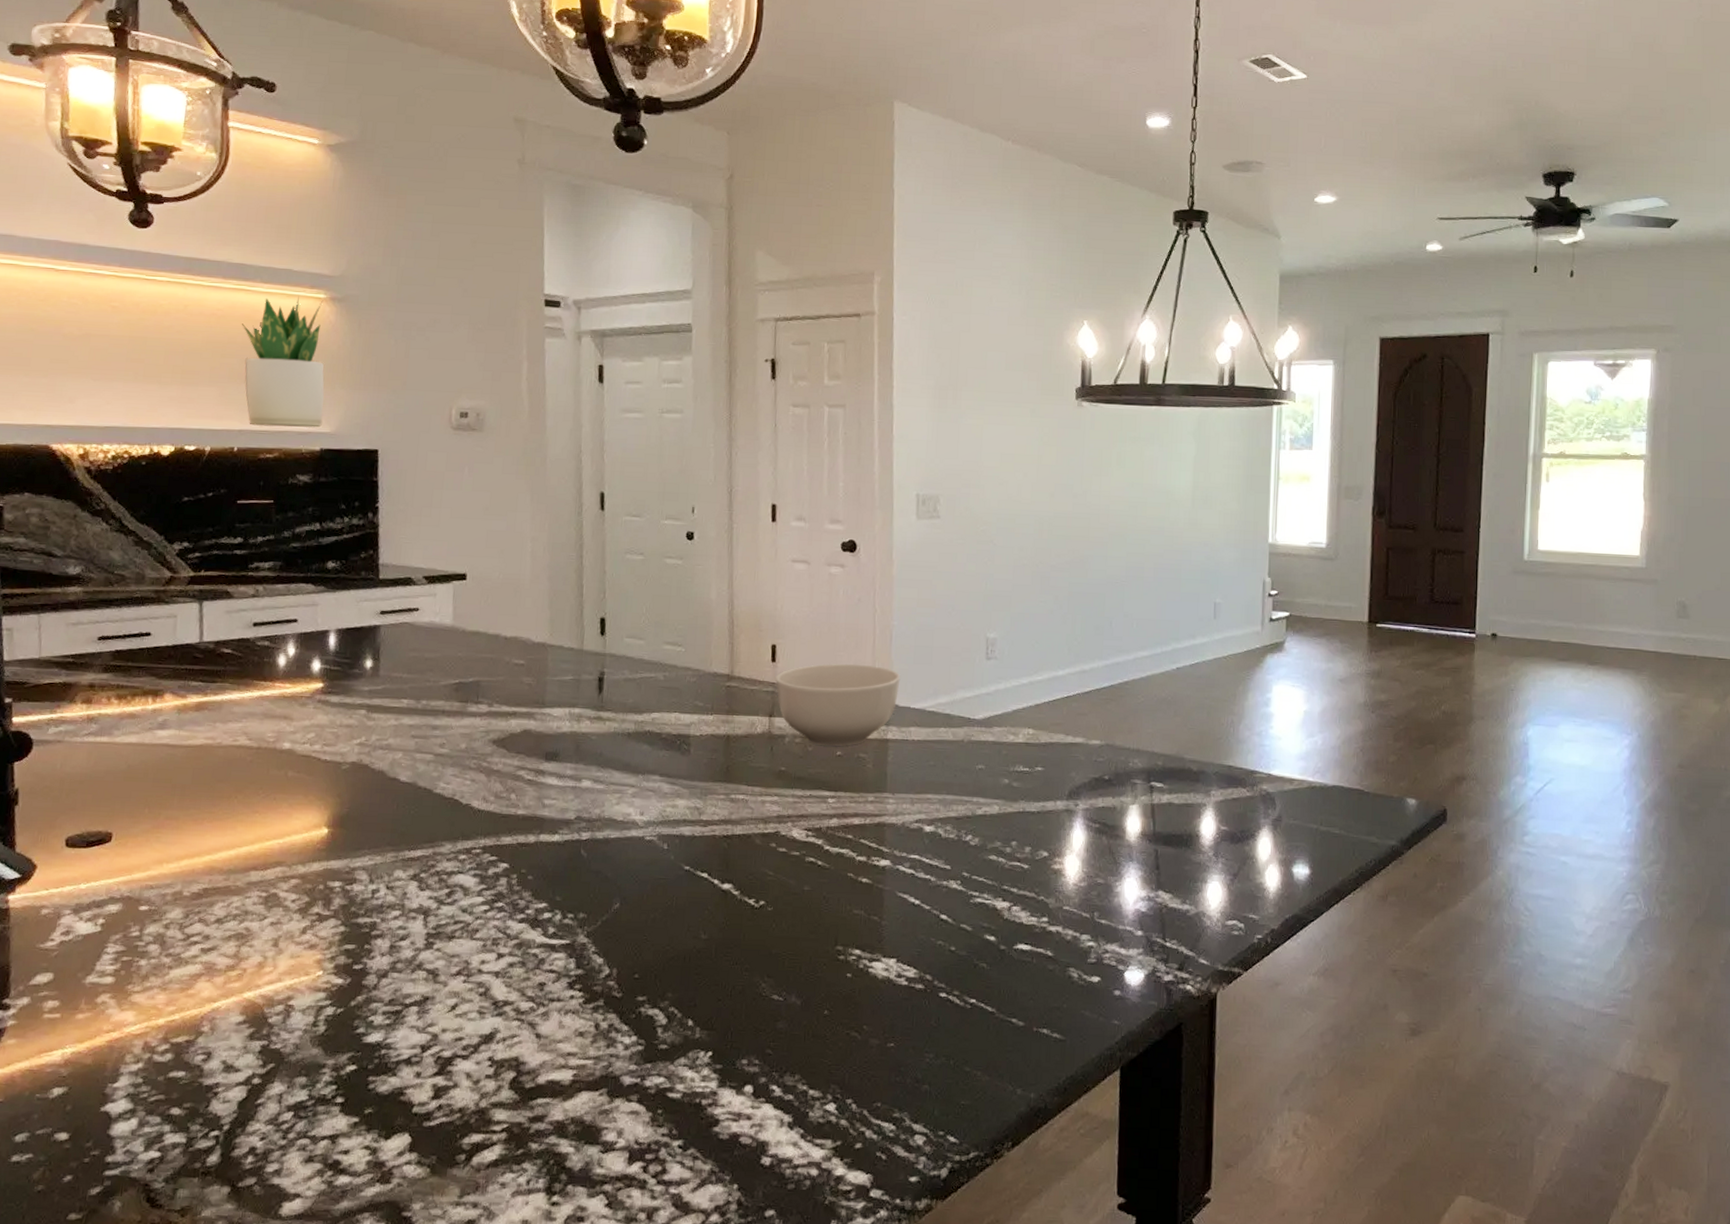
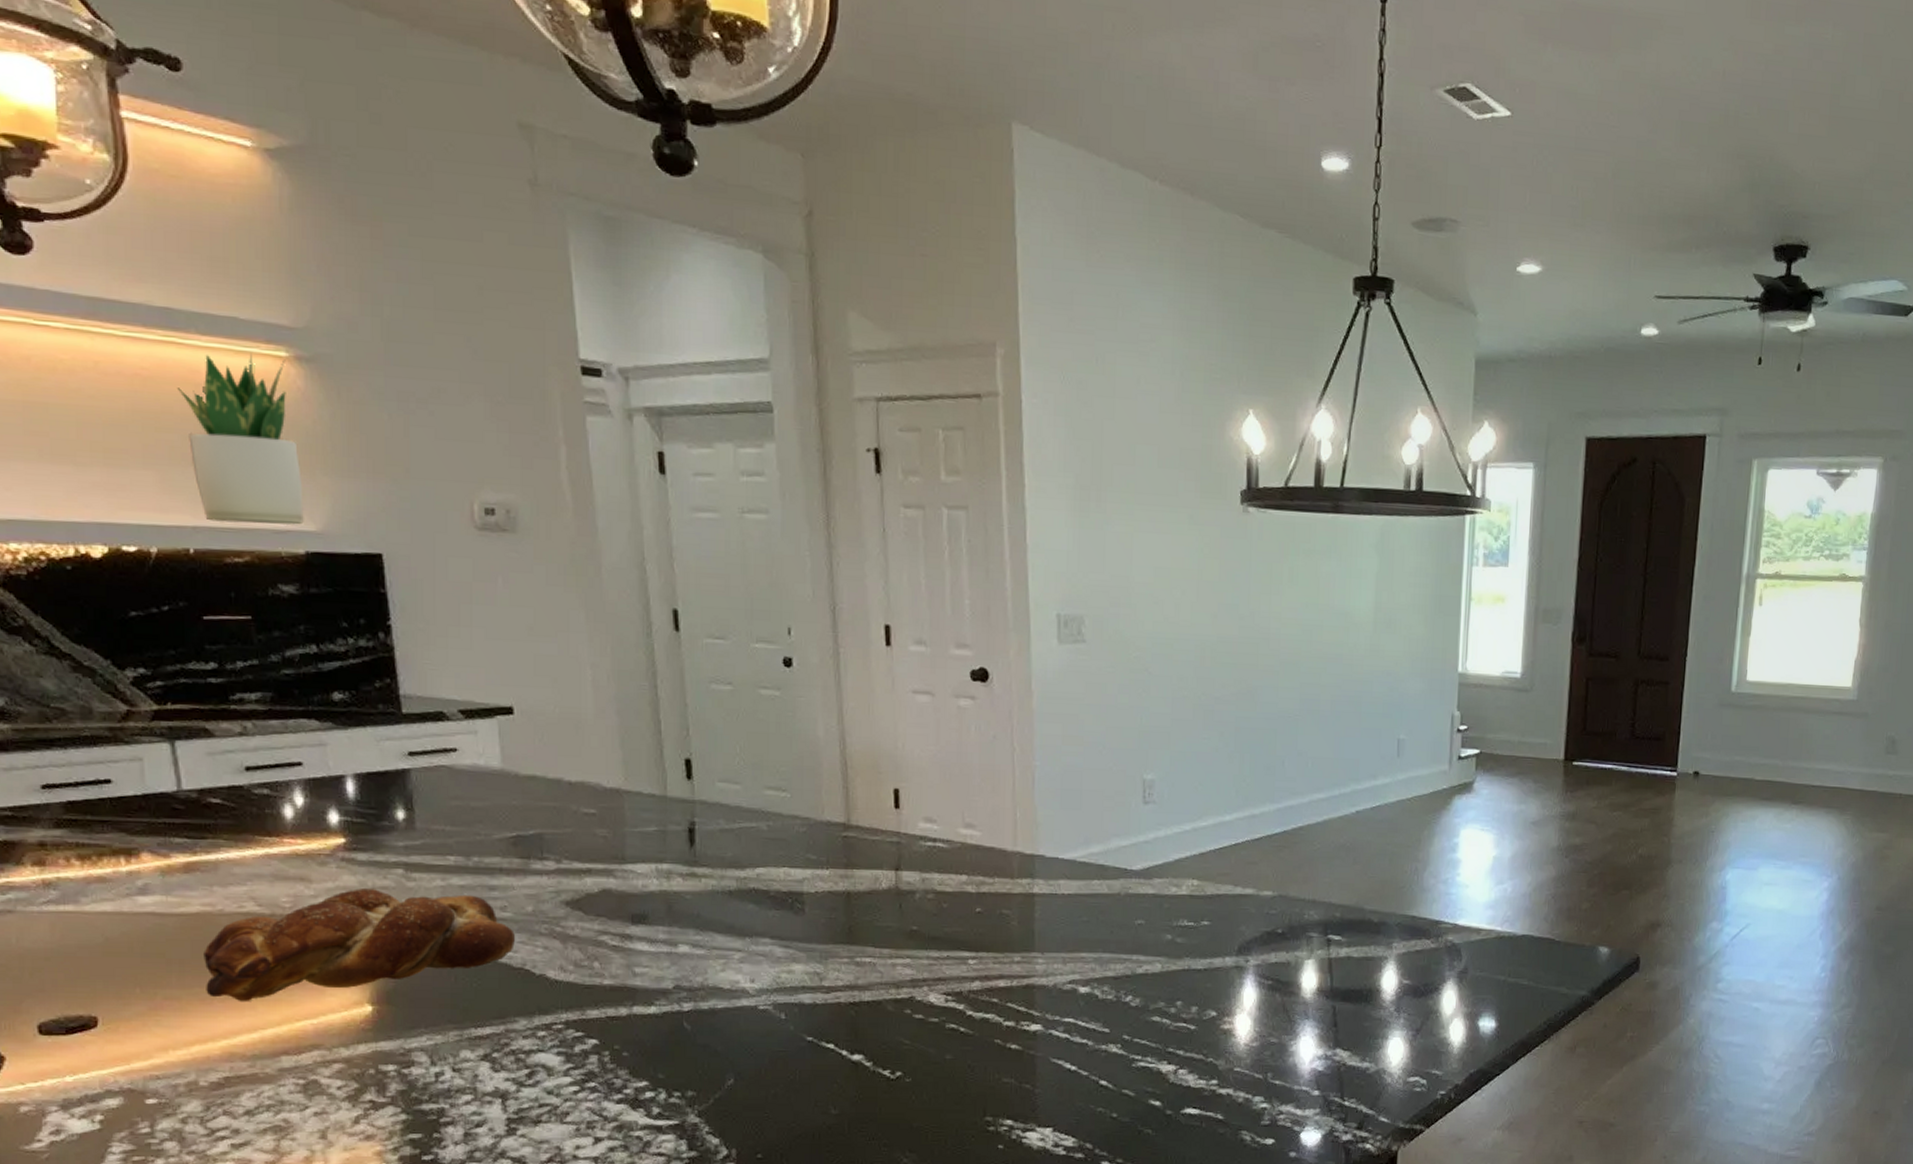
bread loaf: none [199,725,450,823] -> present [204,887,516,1002]
bowl: present [775,664,901,746] -> none [900,810,1046,902]

